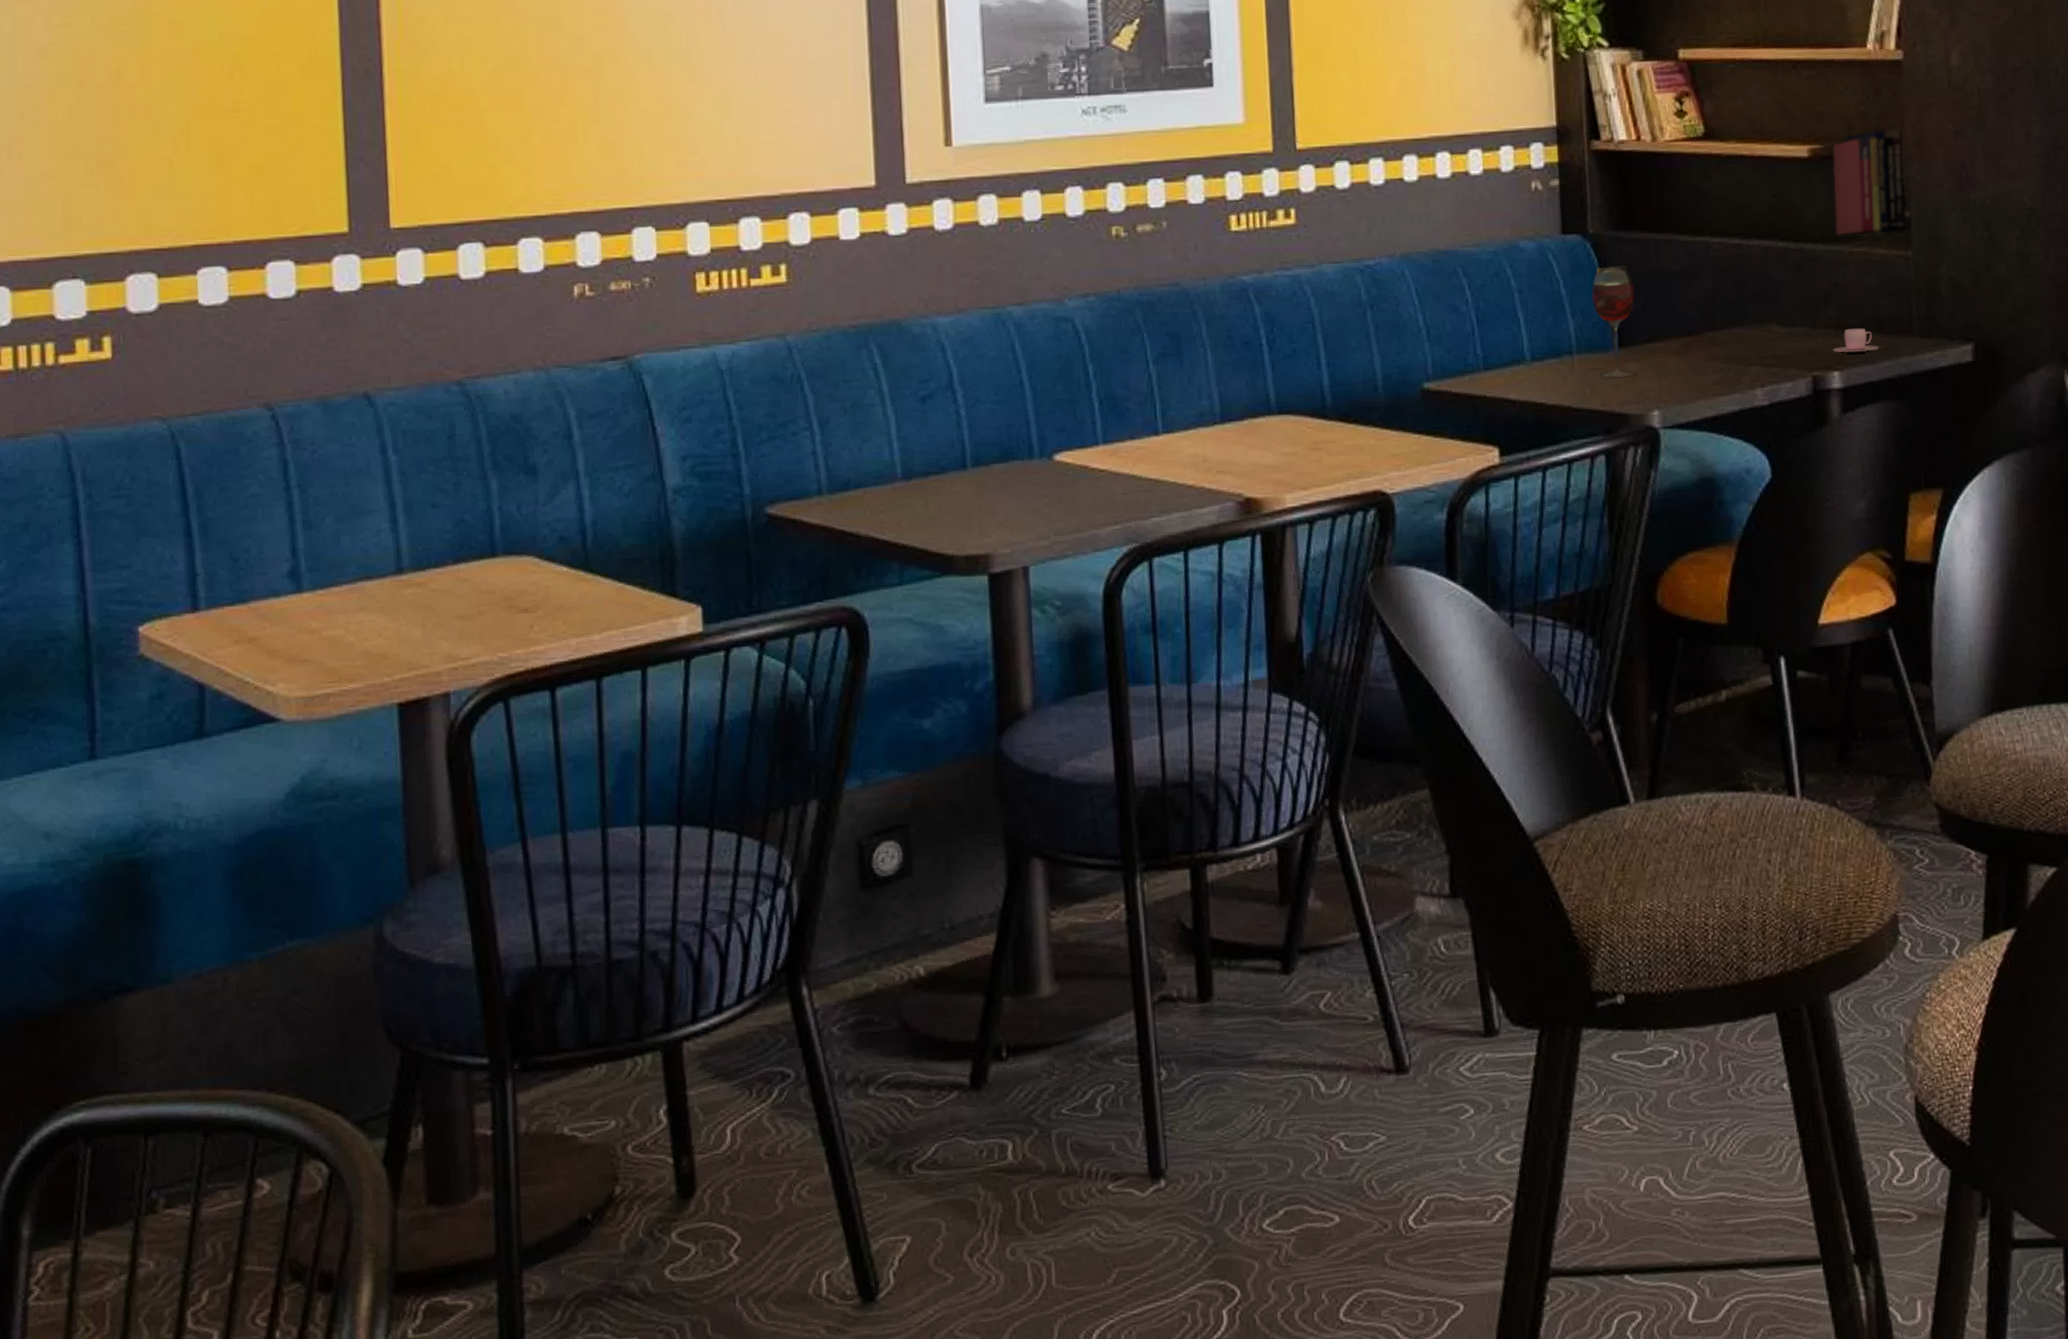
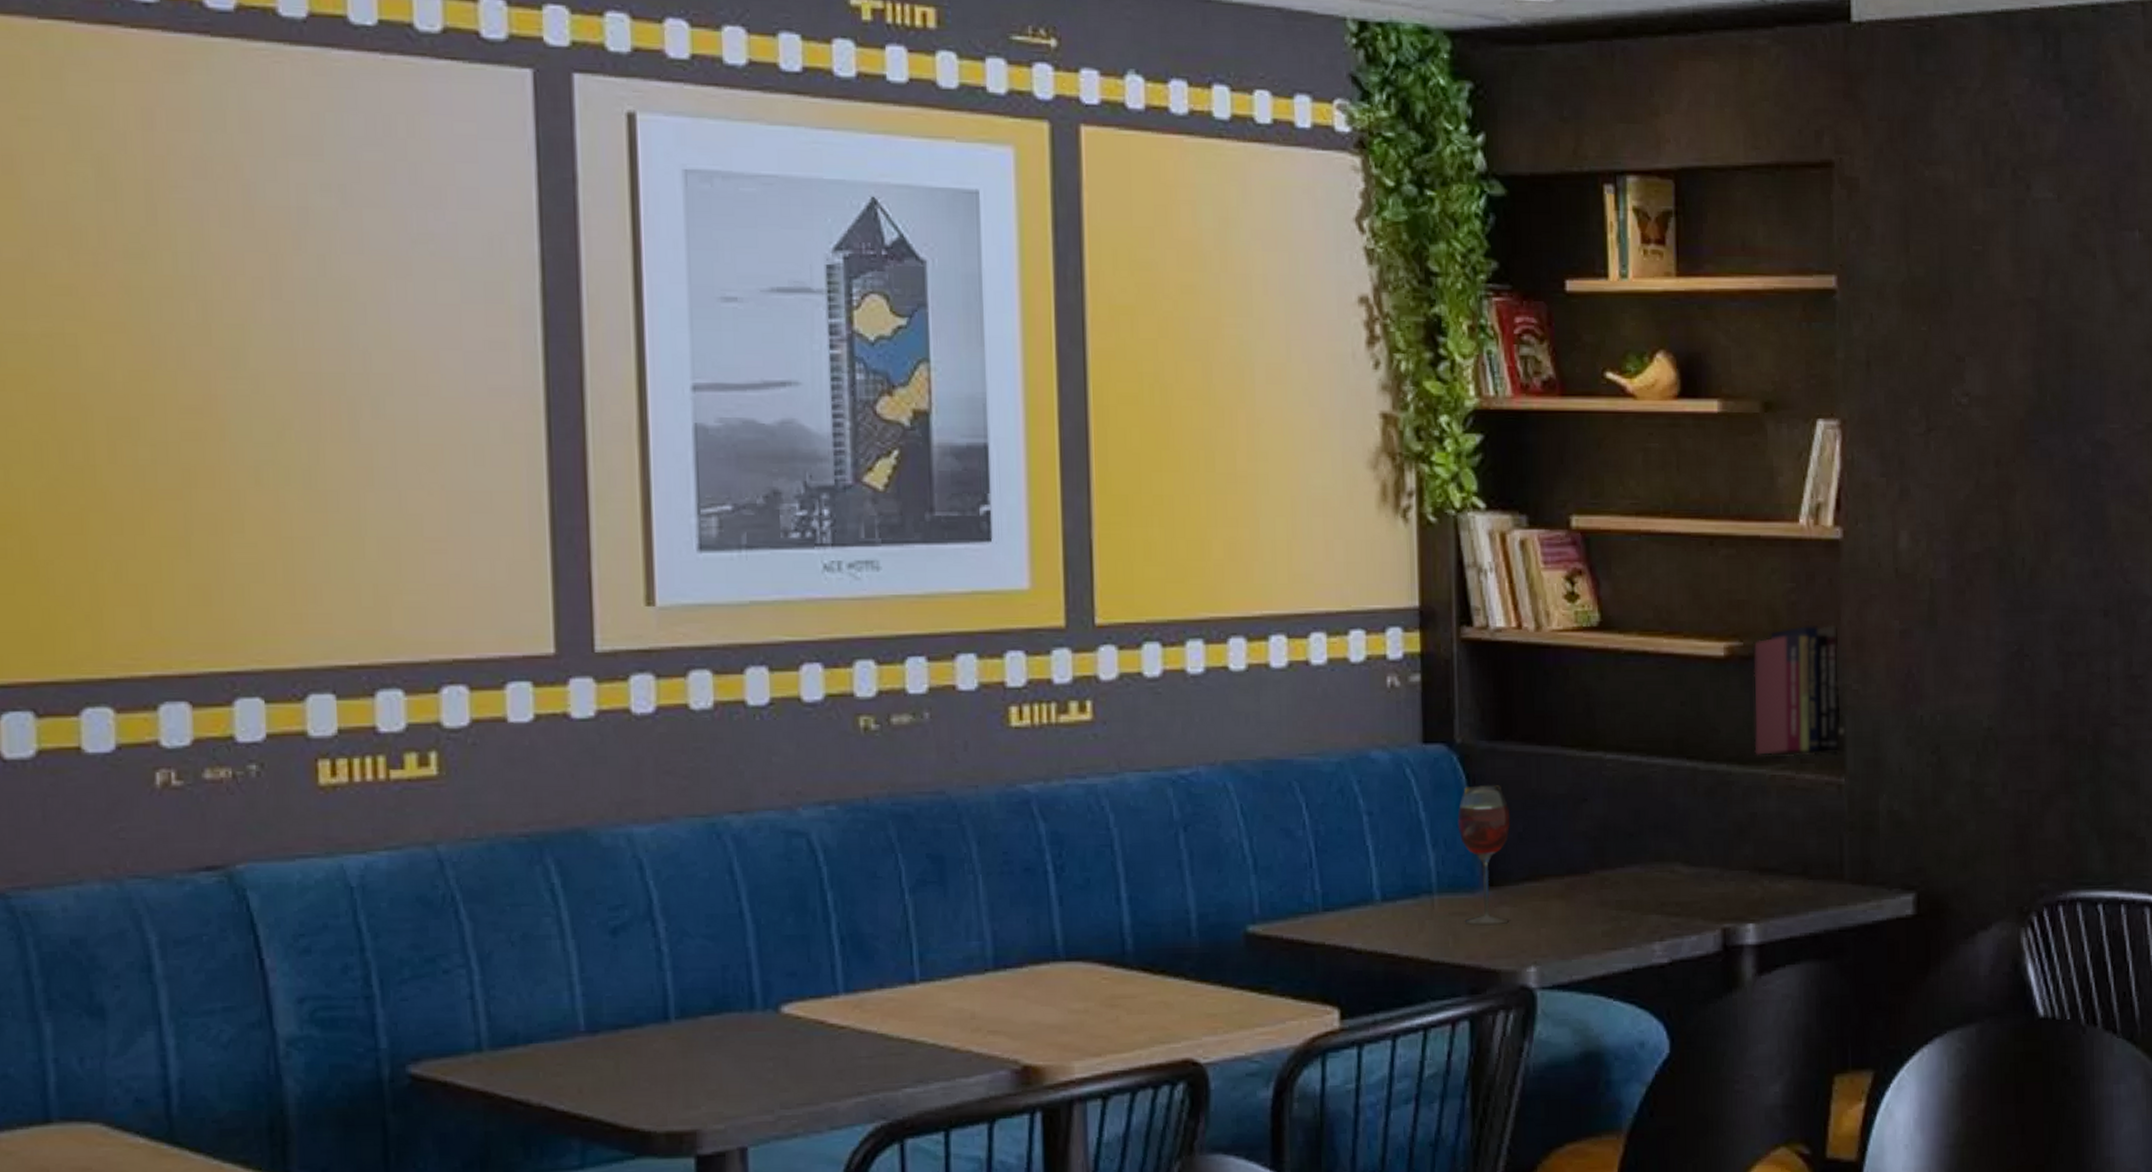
teacup: present [1832,328,1883,354] -> none [1747,871,1807,902]

